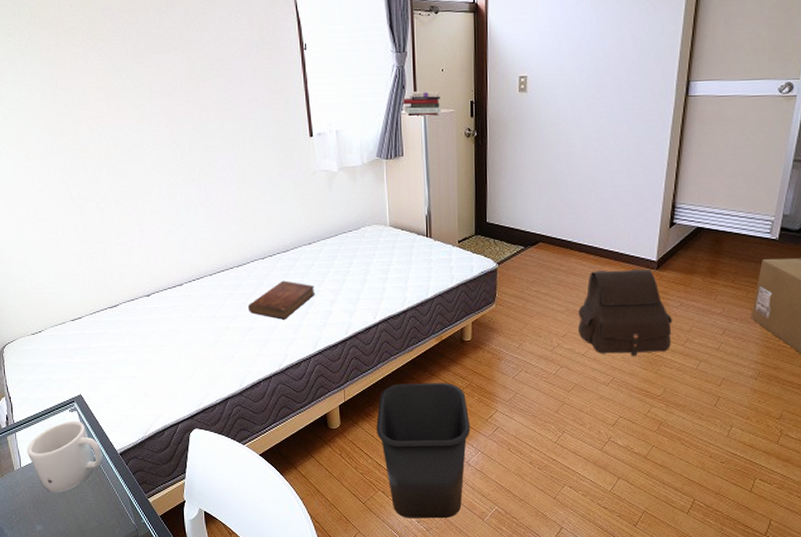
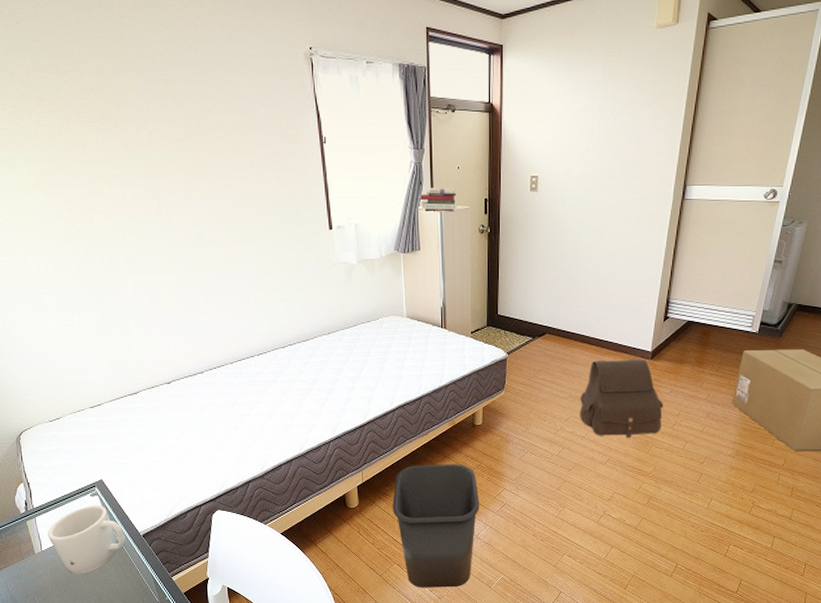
bible: present [247,280,316,320] -> none [268,369,335,406]

